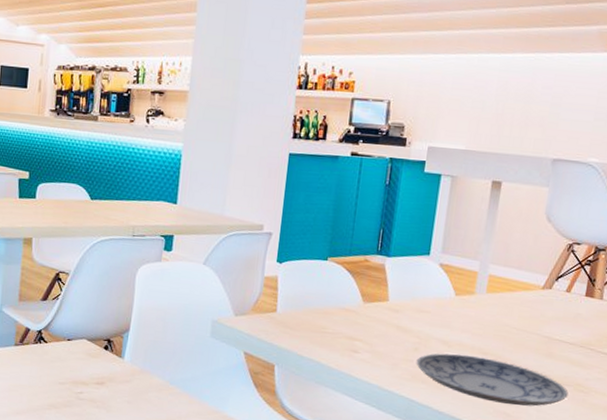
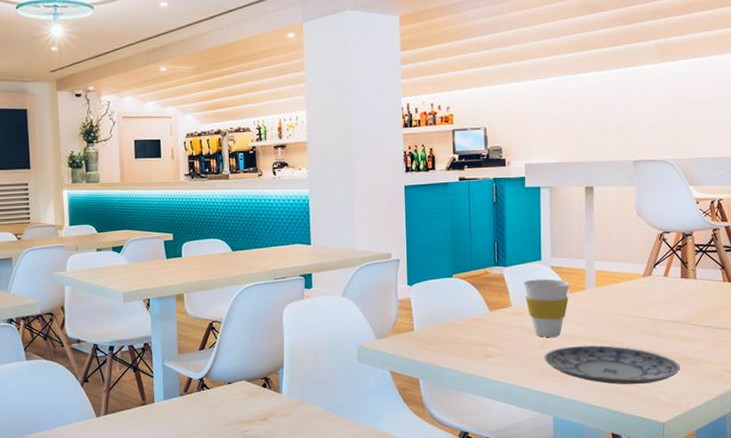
cup: none [405,274,458,342] -> present [524,279,570,338]

